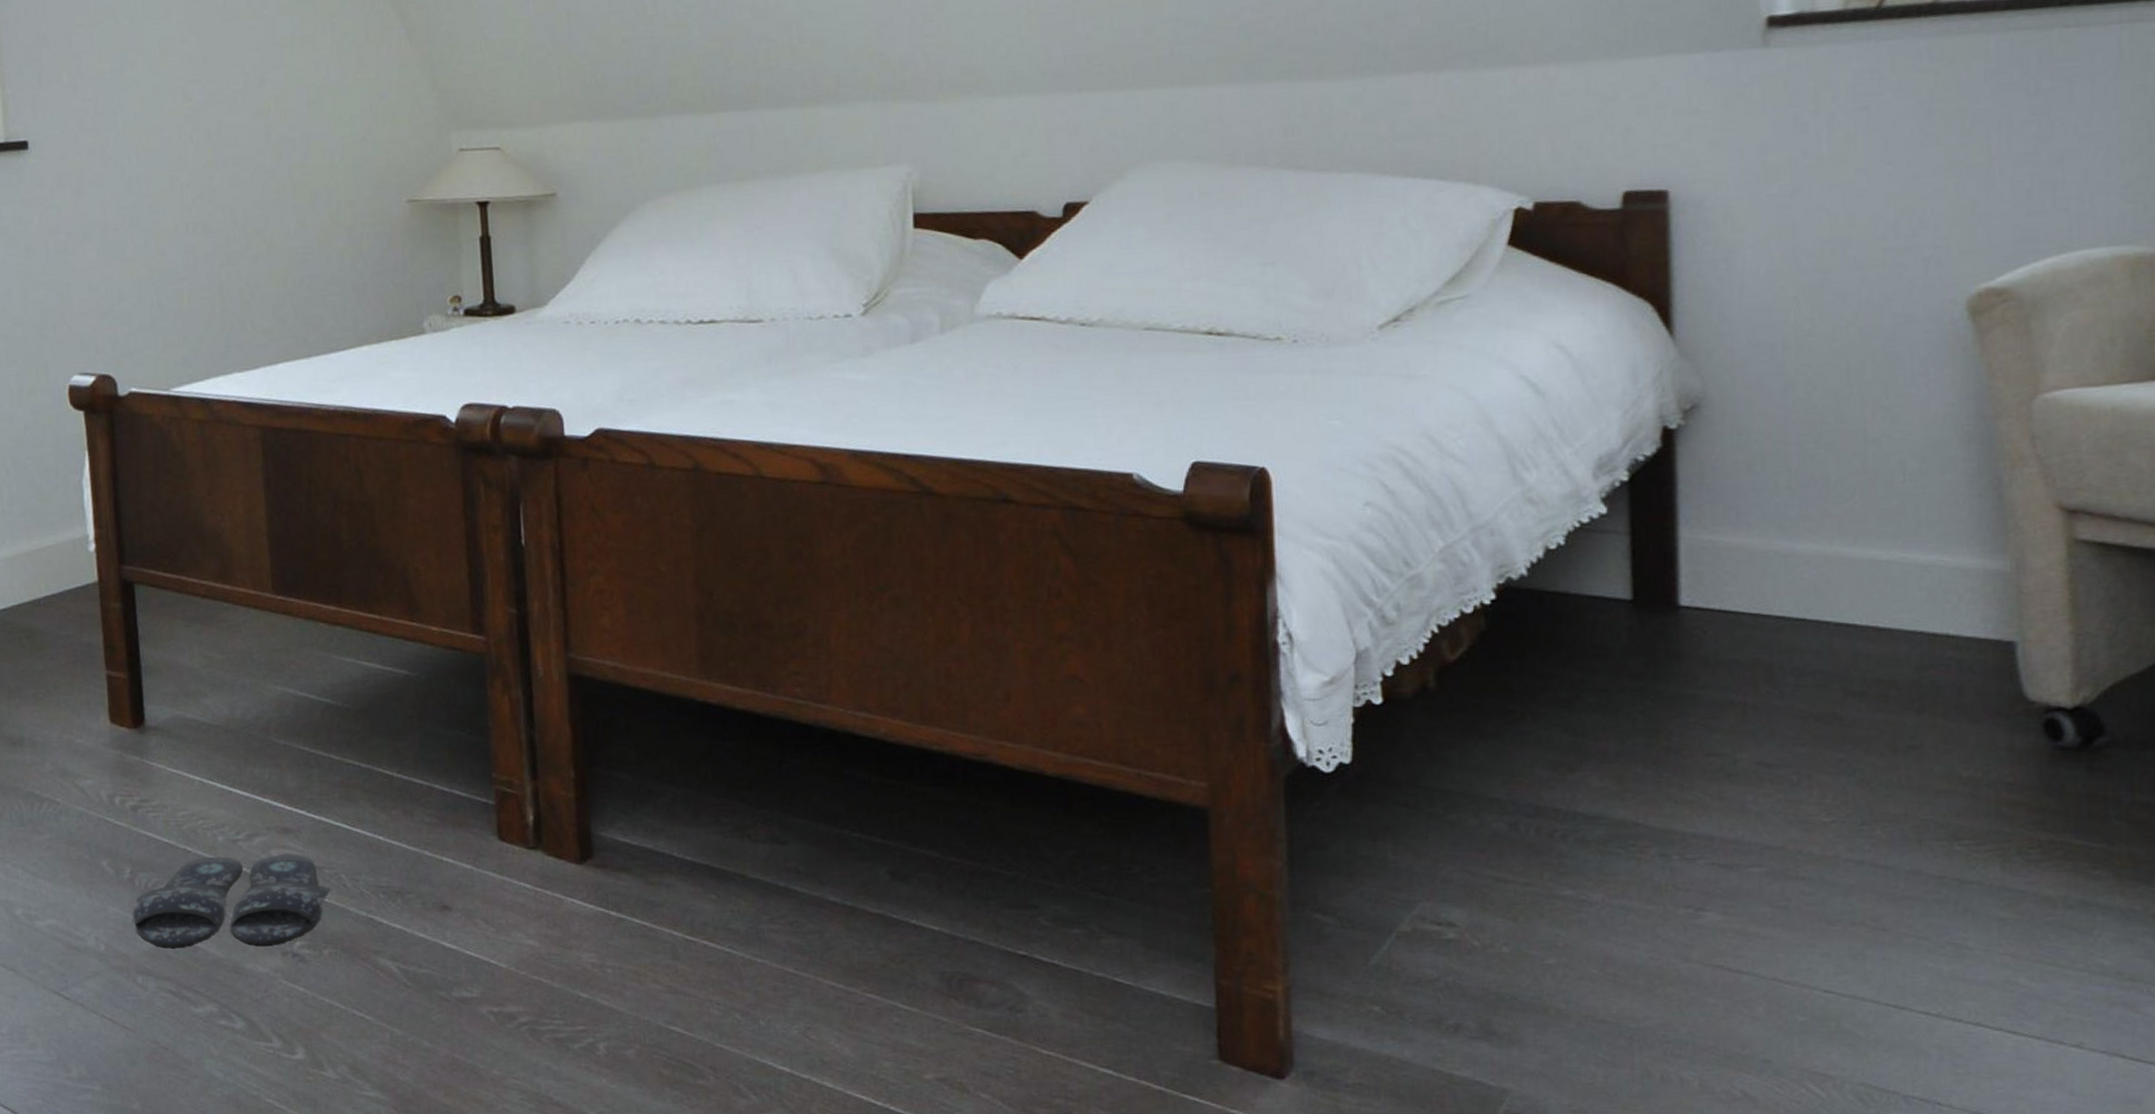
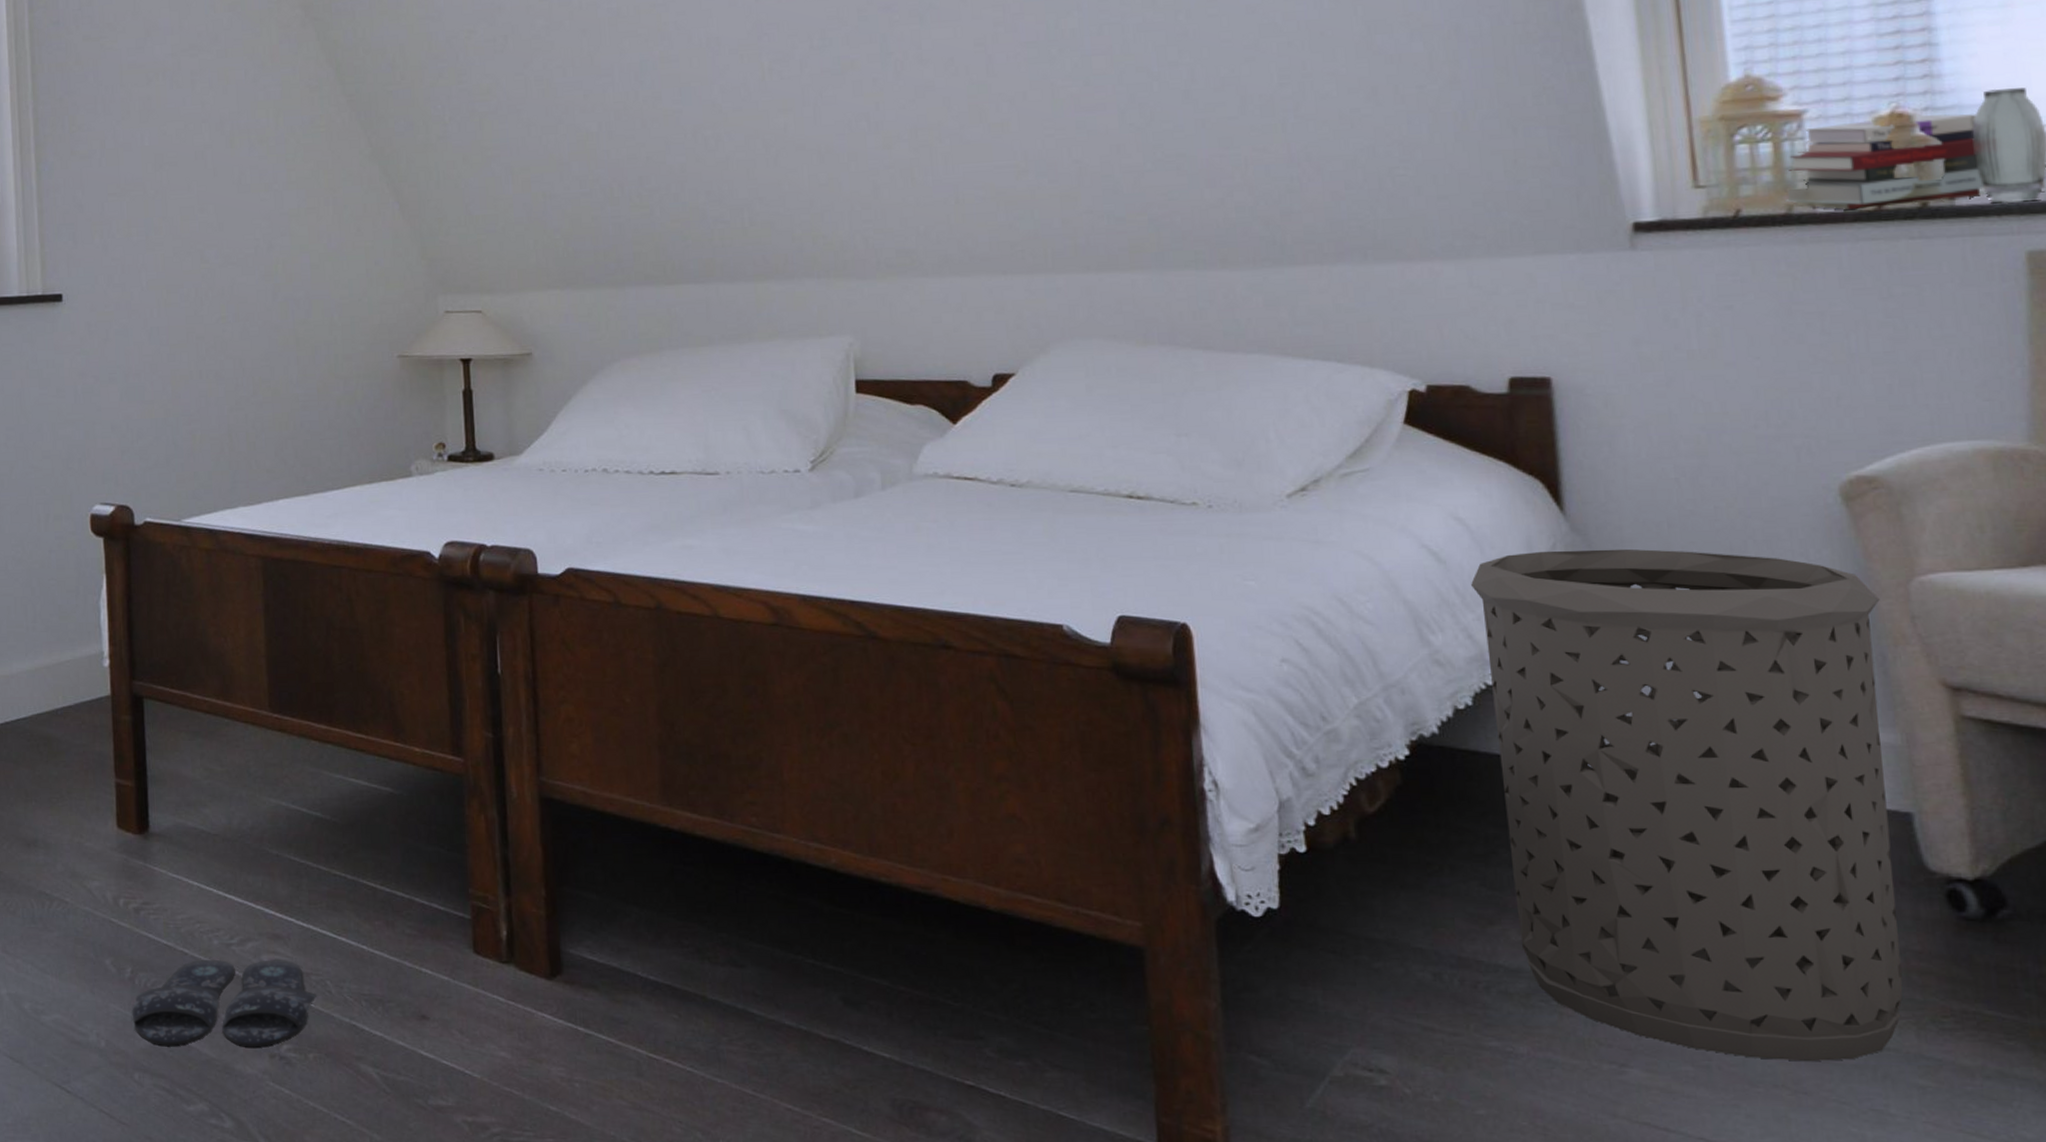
laundry basket: none [1570,373,2000,899] -> present [1471,548,1903,1062]

